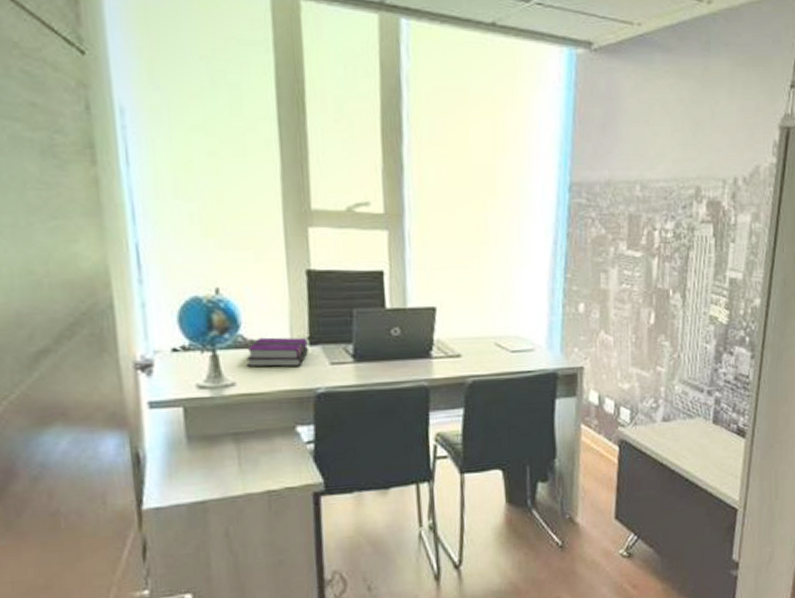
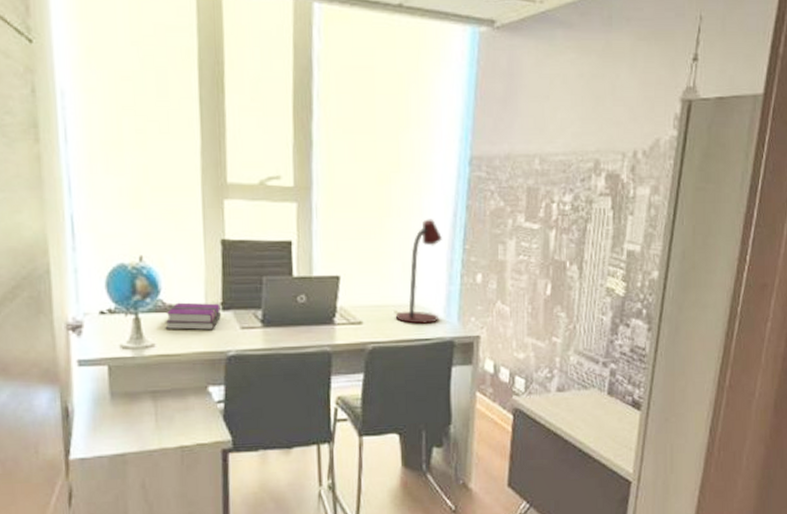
desk lamp: none [495,247,542,356] -> present [395,219,442,324]

